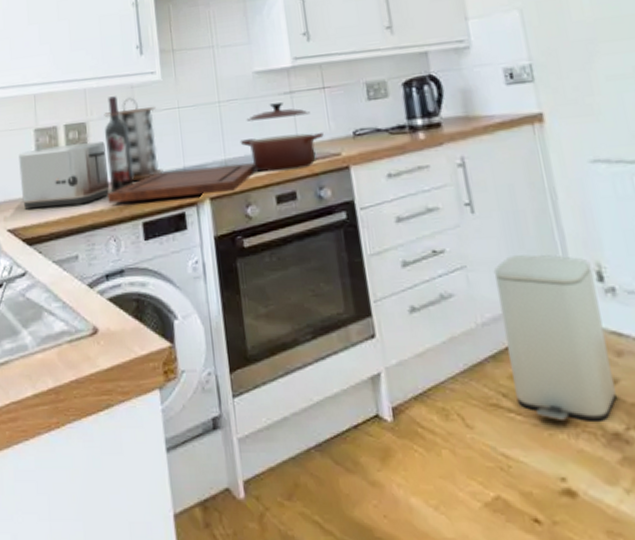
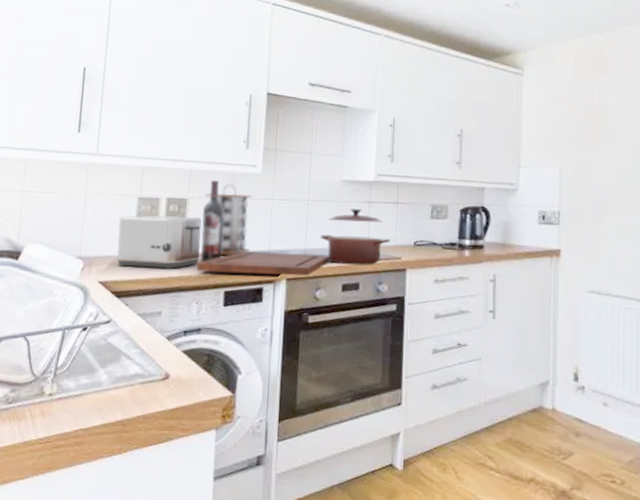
pedal bin: present [493,255,617,421] -> none [498,355,571,482]

